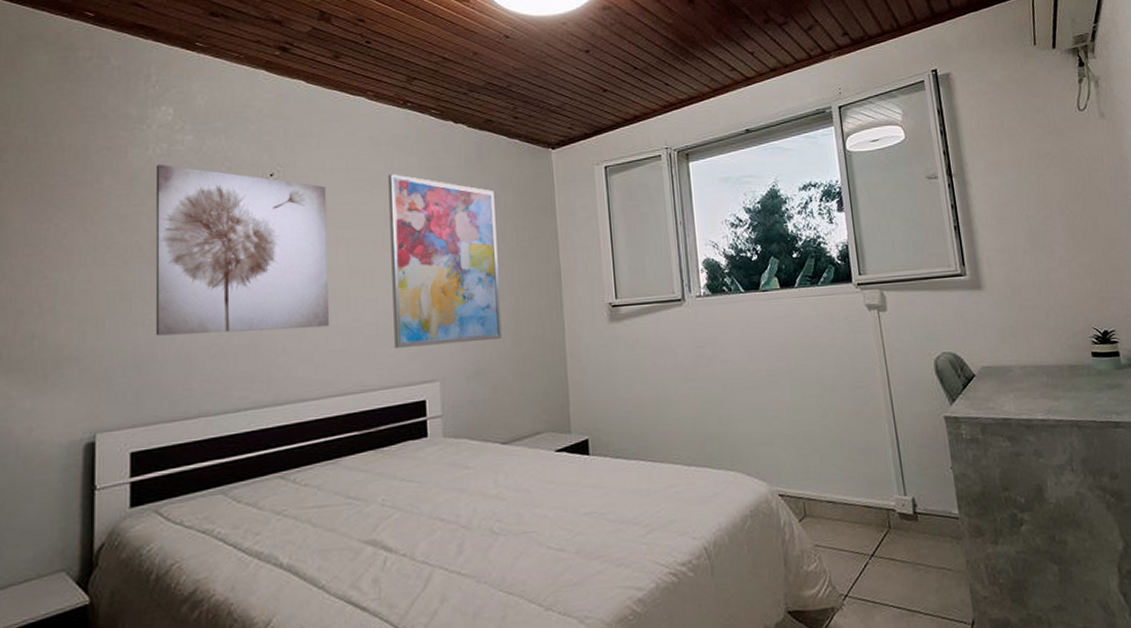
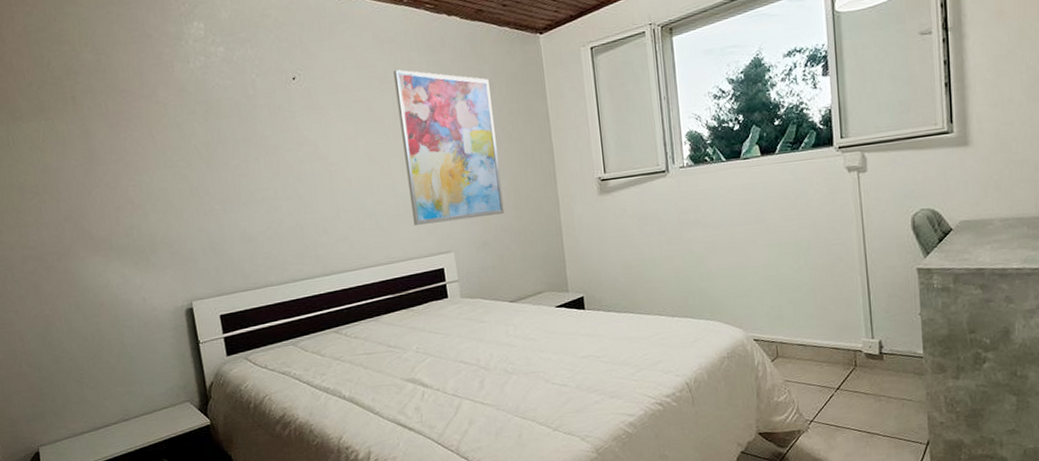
wall art: present [155,164,330,336] -> none [198,75,359,223]

